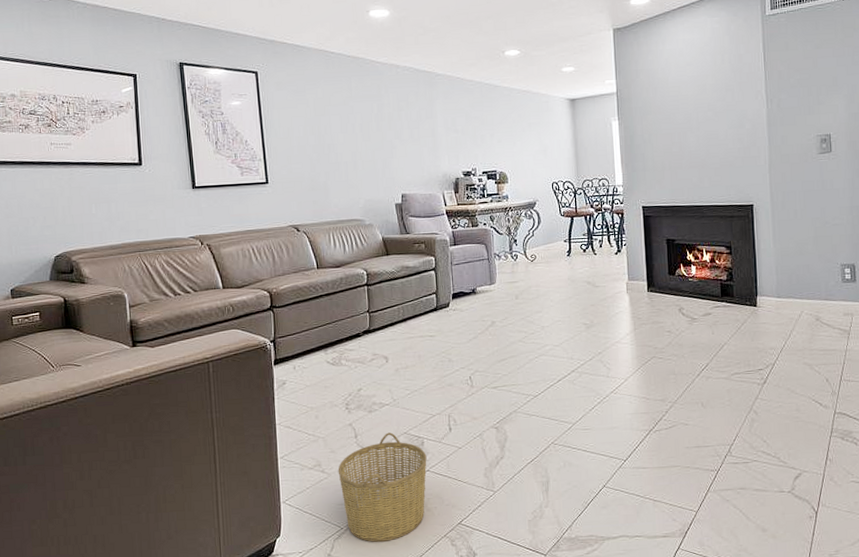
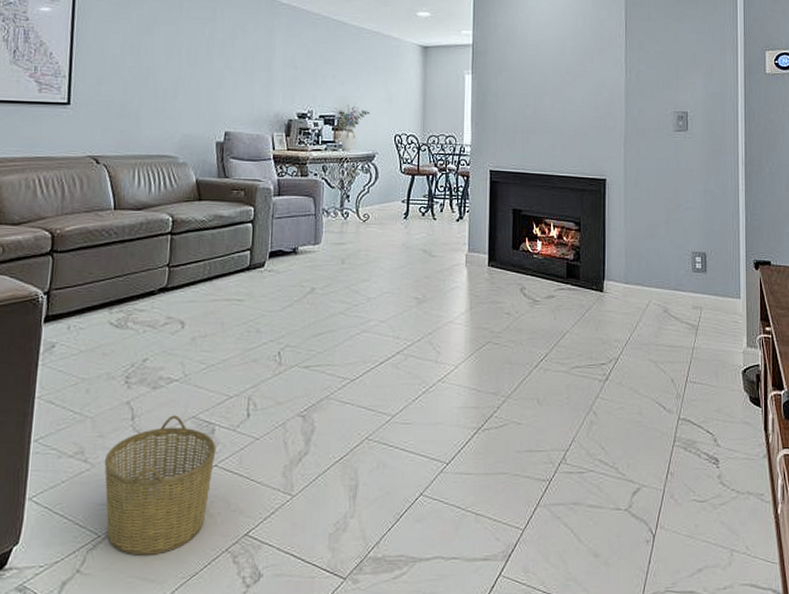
bouquet: none [499,157,528,201] -> present [338,103,370,150]

